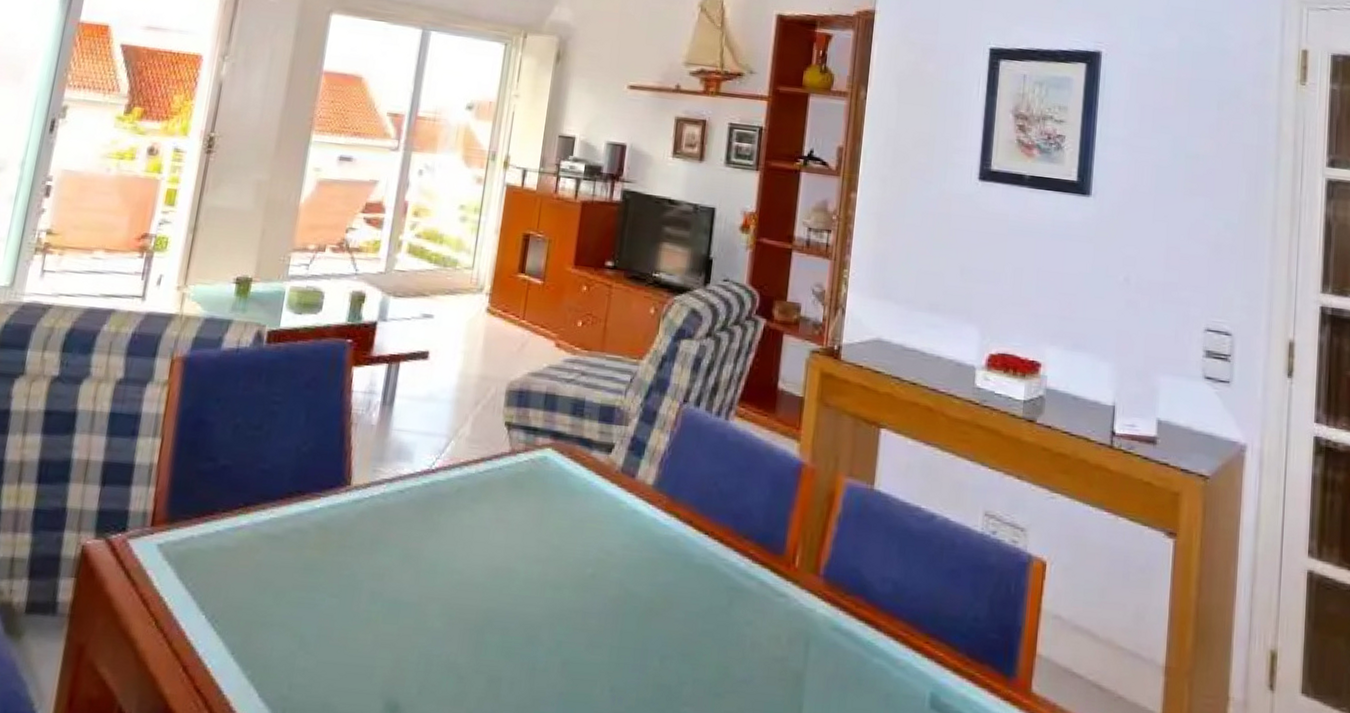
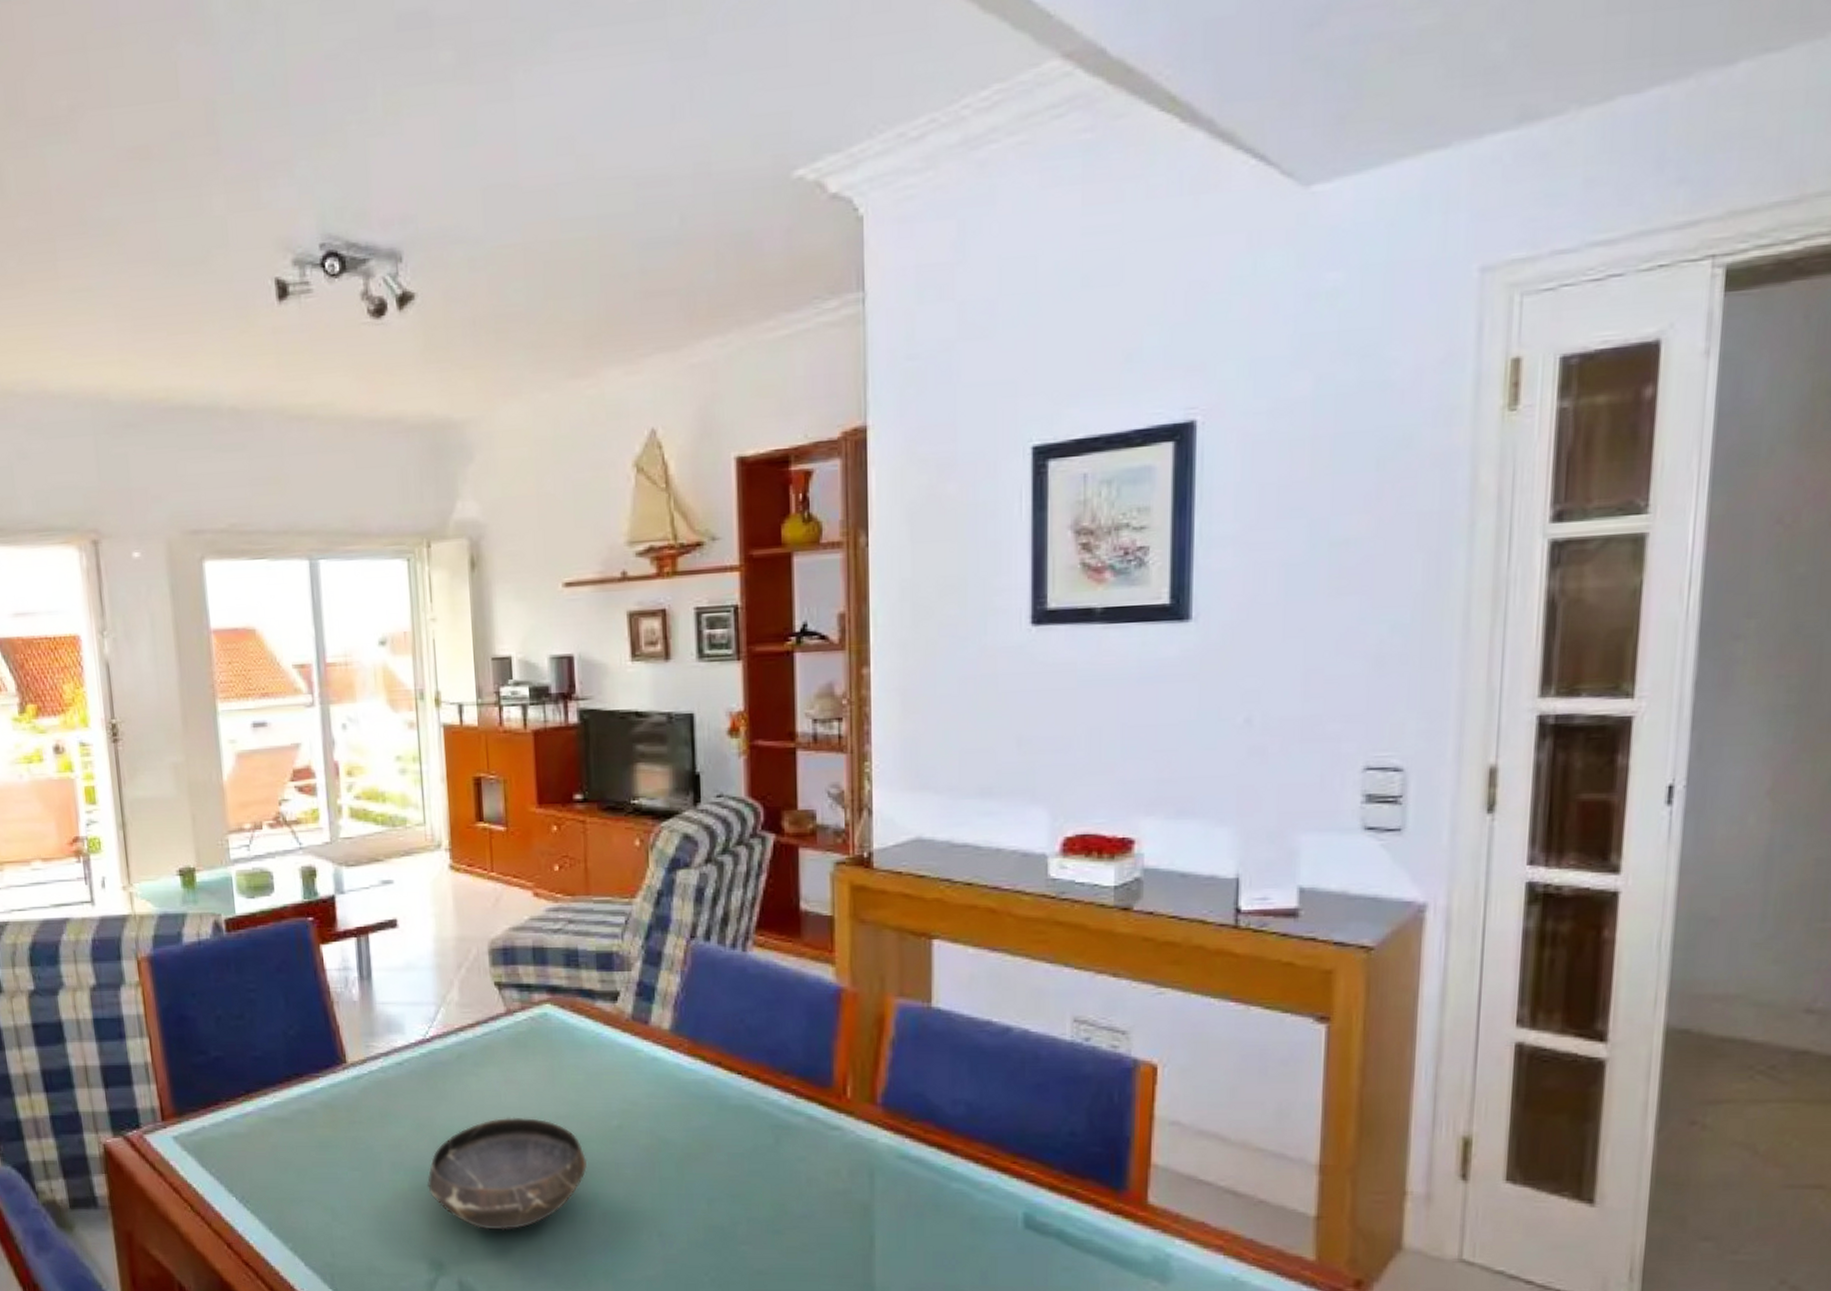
bowl: none [400,555,558,674] -> present [426,1117,588,1230]

